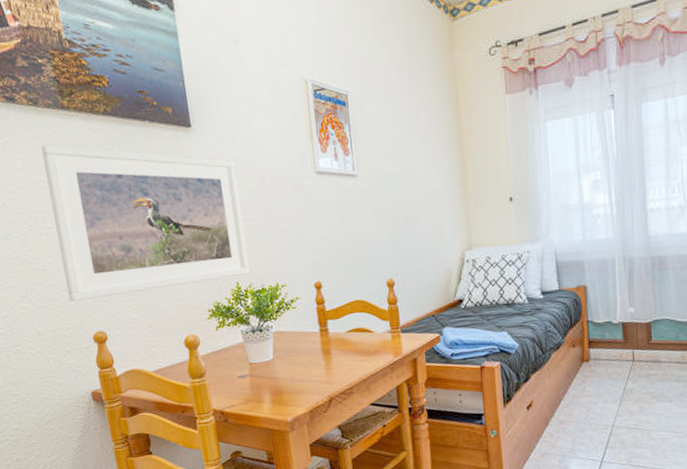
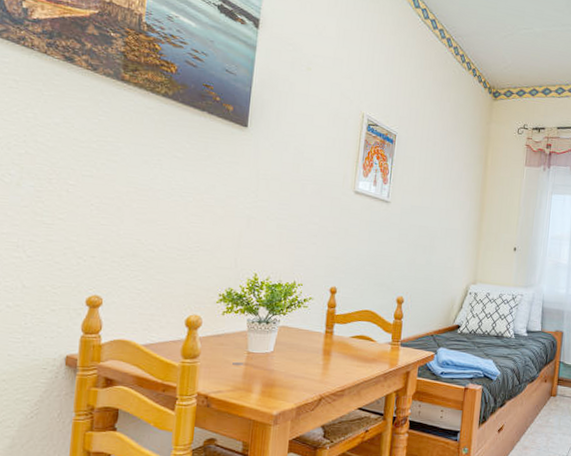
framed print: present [40,144,250,302] -> none [70,107,282,268]

